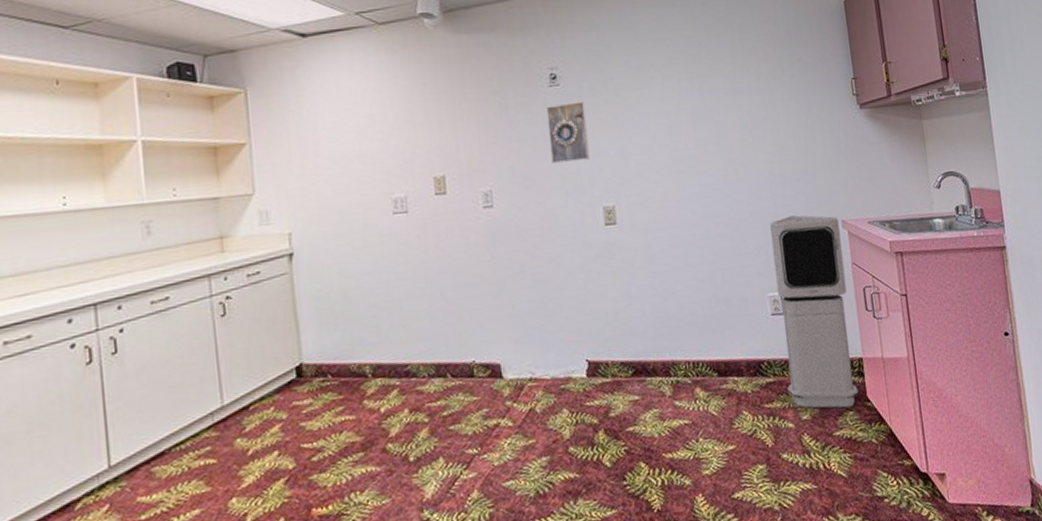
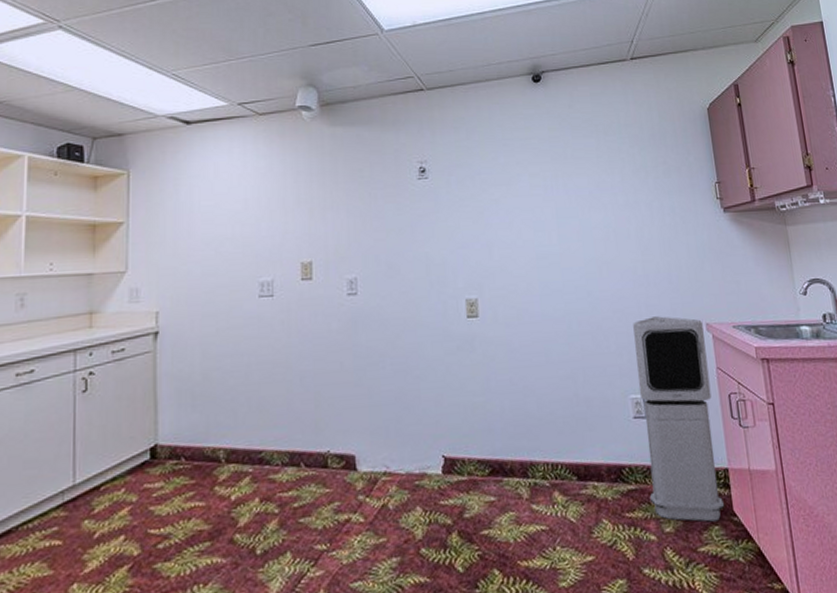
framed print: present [546,101,590,165] -> none [414,195,455,255]

